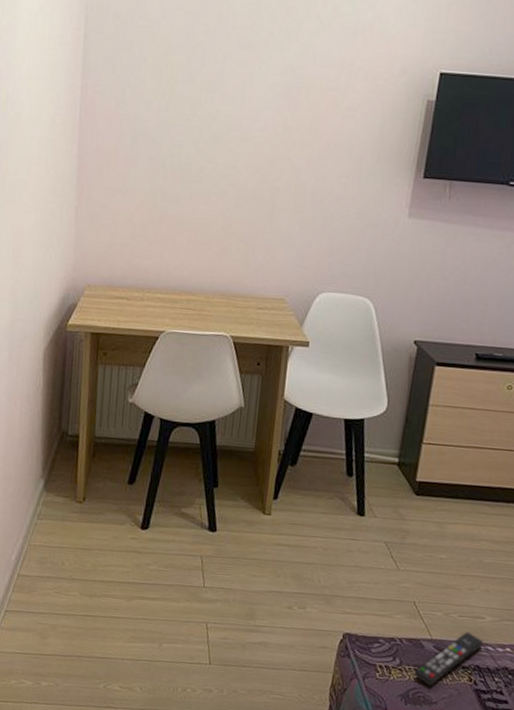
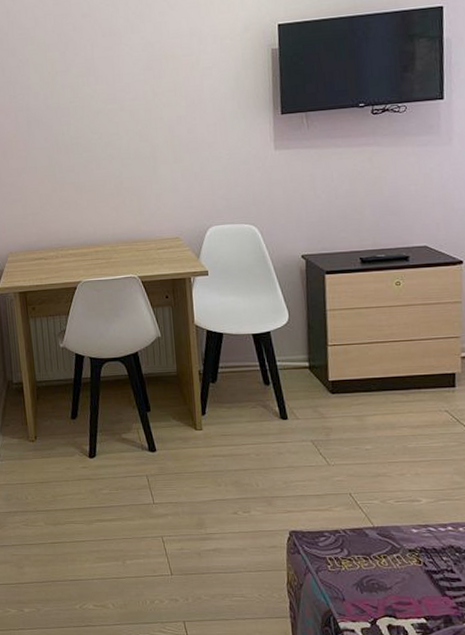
remote control: present [414,632,484,686] -> none [364,516,425,572]

